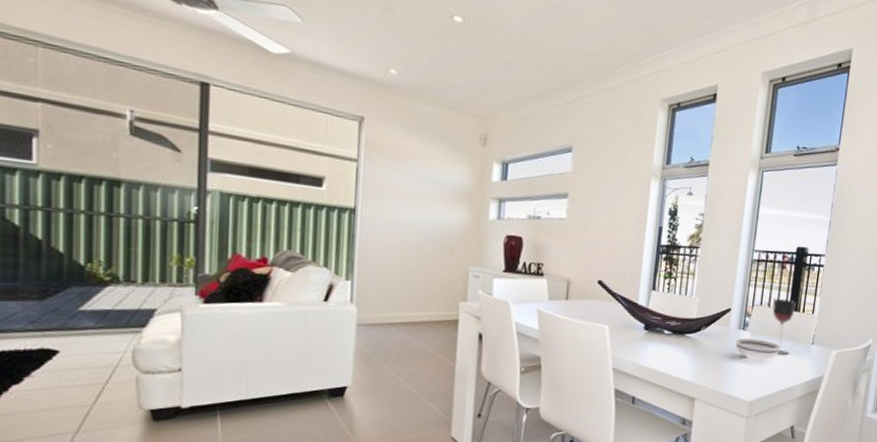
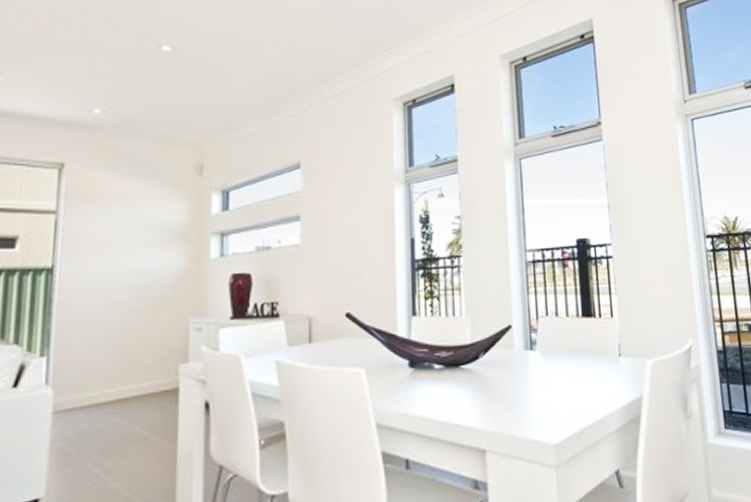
bowl: present [735,338,781,362] -> none [524,359,581,389]
wineglass: present [772,299,796,356] -> none [561,303,592,377]

